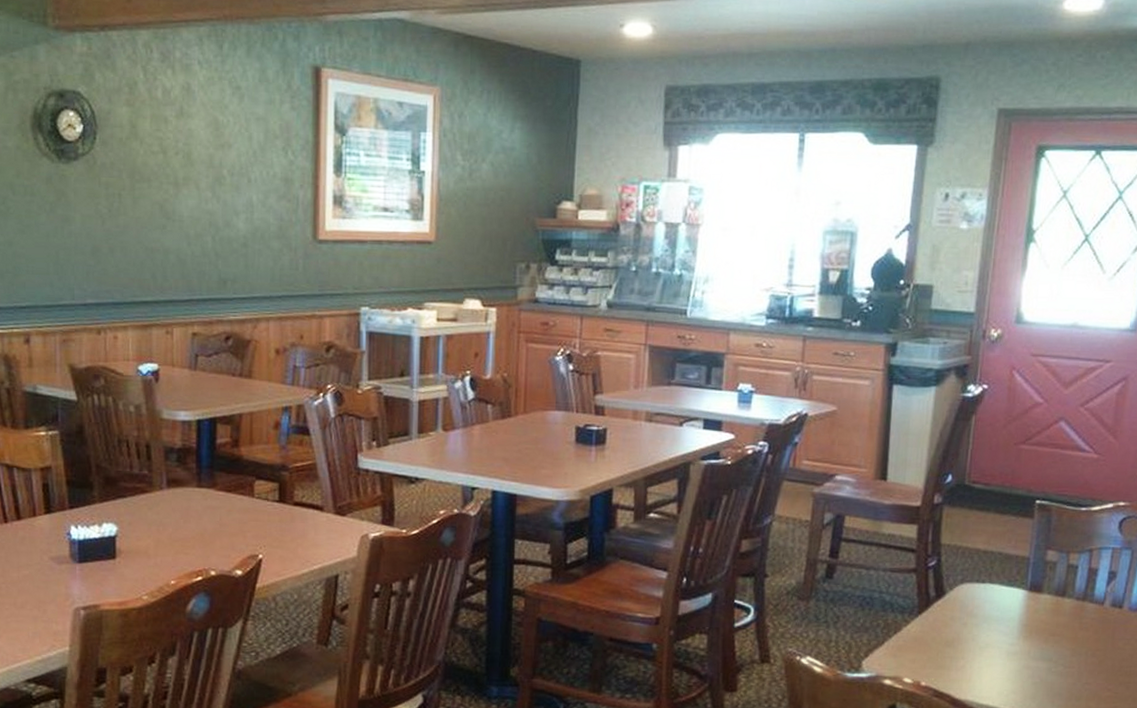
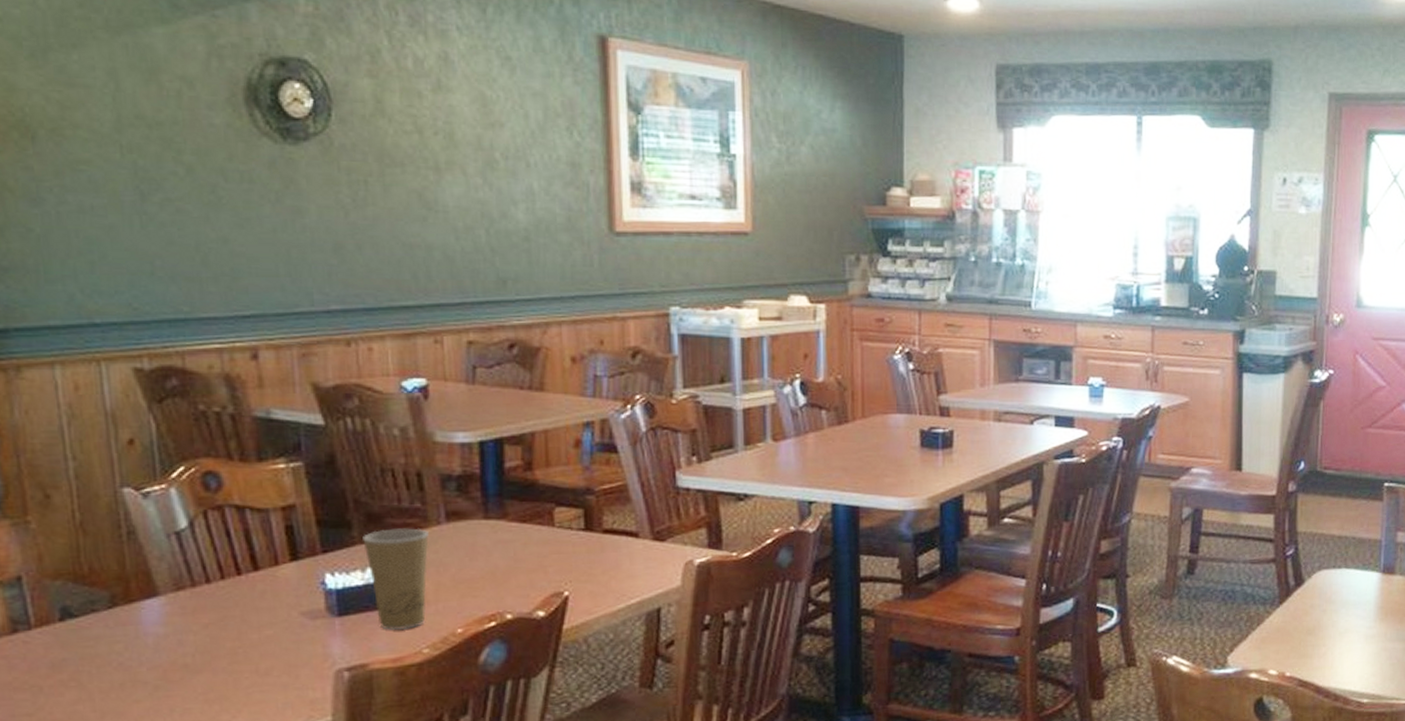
paper cup: none [101,491,153,578] -> present [363,528,429,630]

